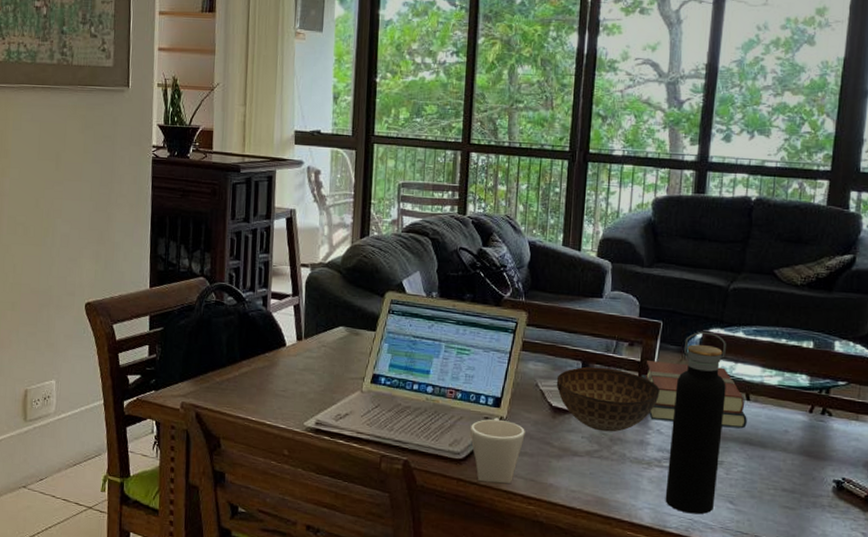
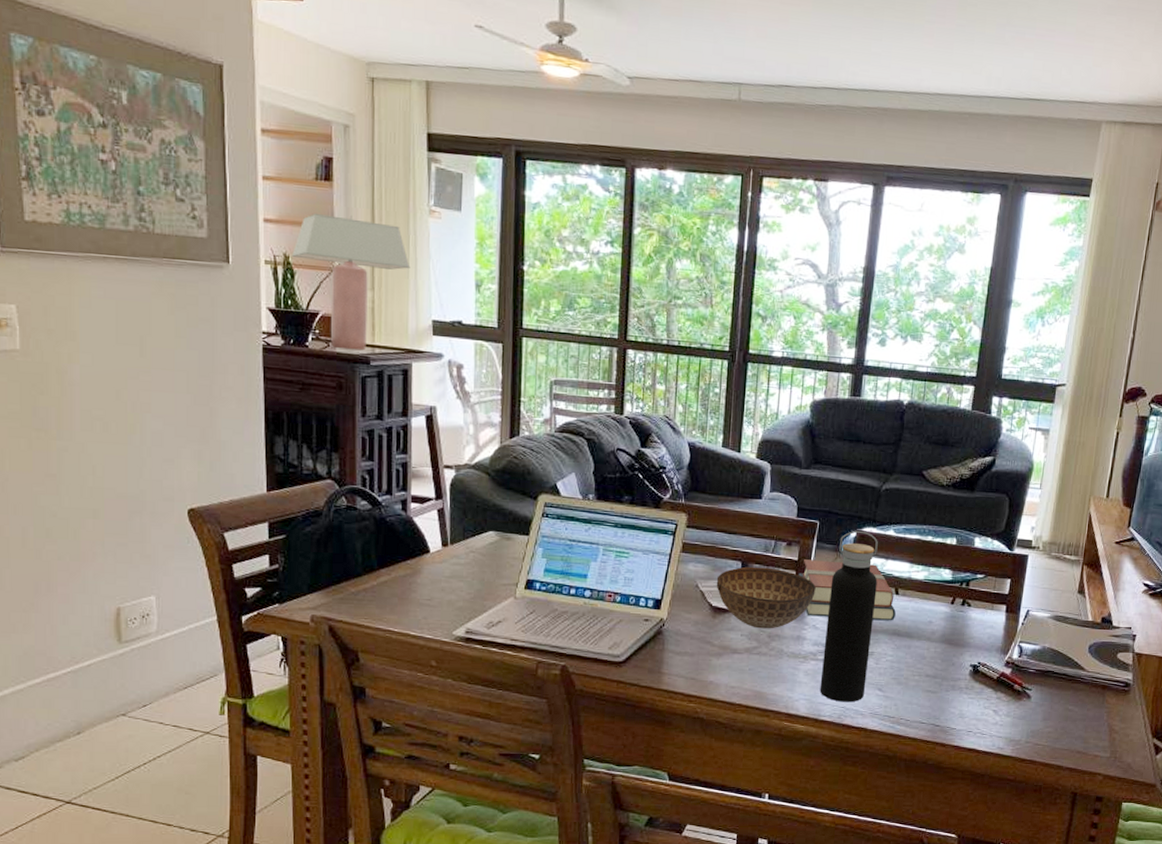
table lamp: none [179,41,278,160] -> present [291,214,411,351]
mug: present [469,417,526,483] -> none [629,619,687,683]

